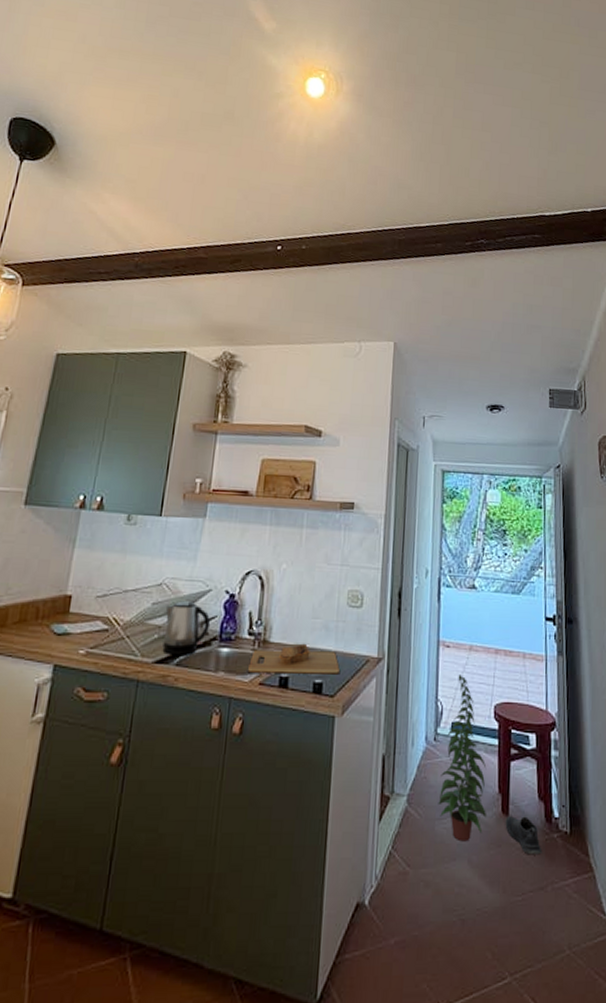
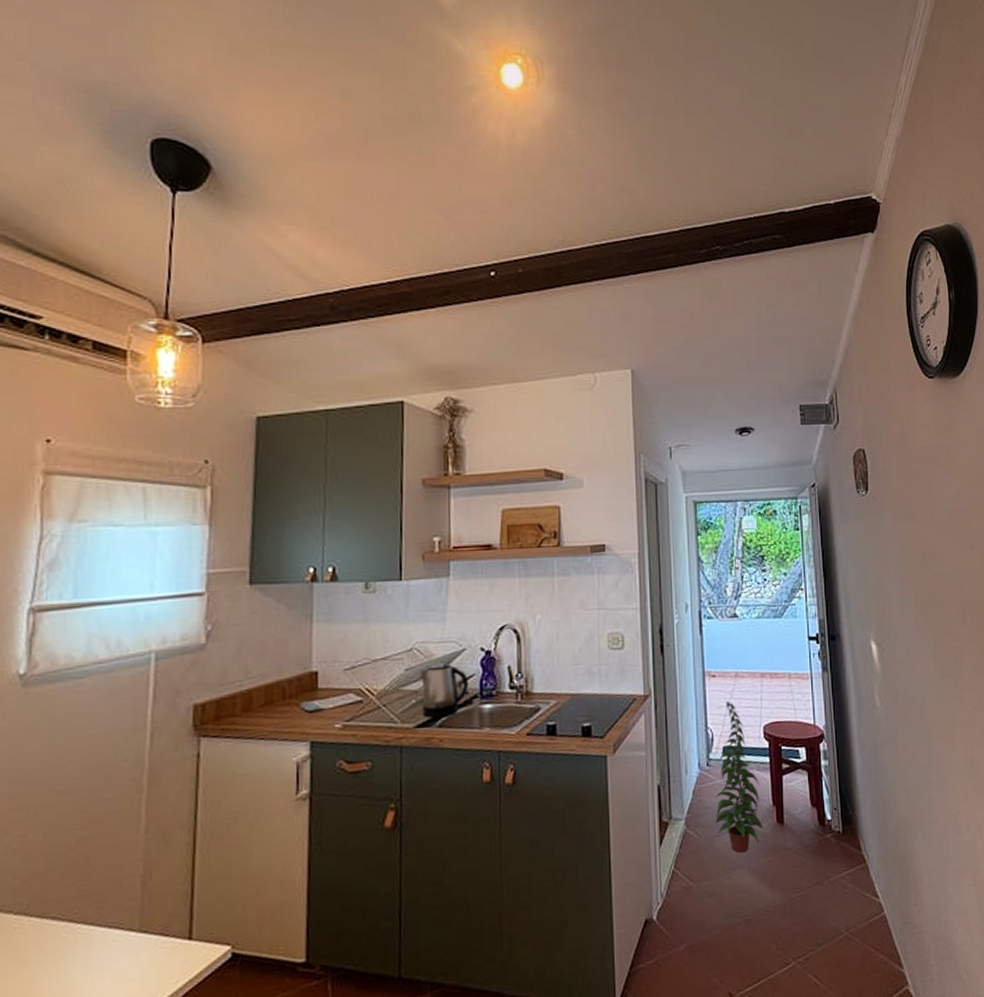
cutting board: present [247,643,340,675] -> none [513,690,607,725]
shoe: present [505,816,542,855] -> none [781,822,818,856]

